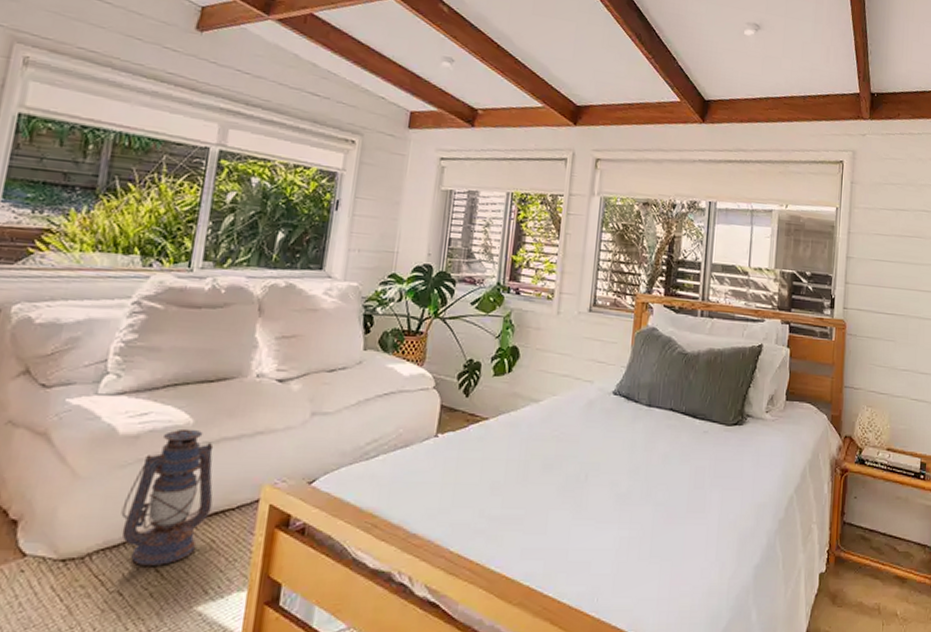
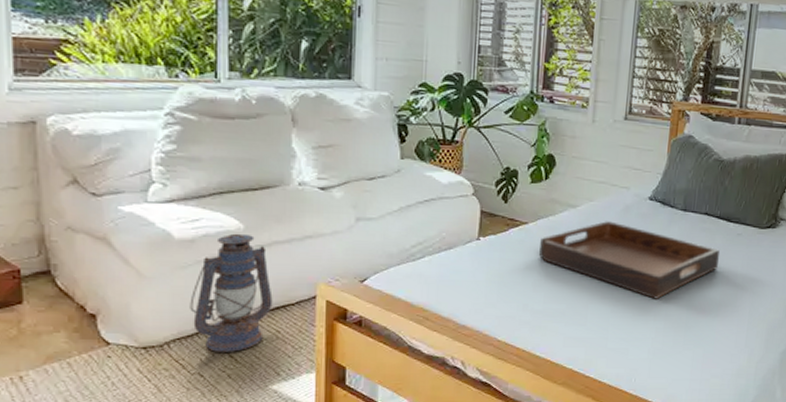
serving tray: none [499,417,686,504] -> present [539,221,719,299]

